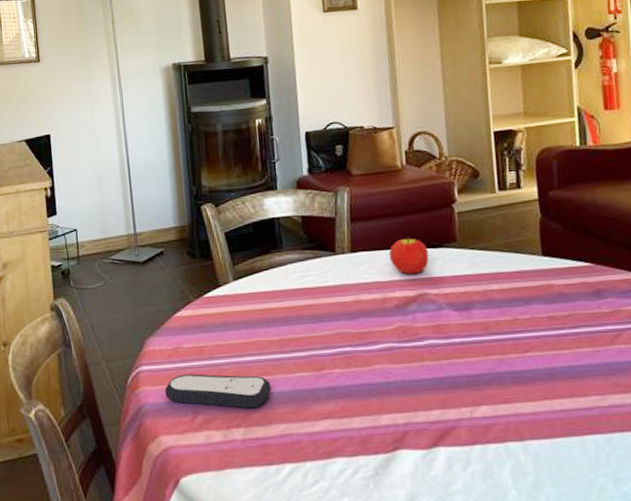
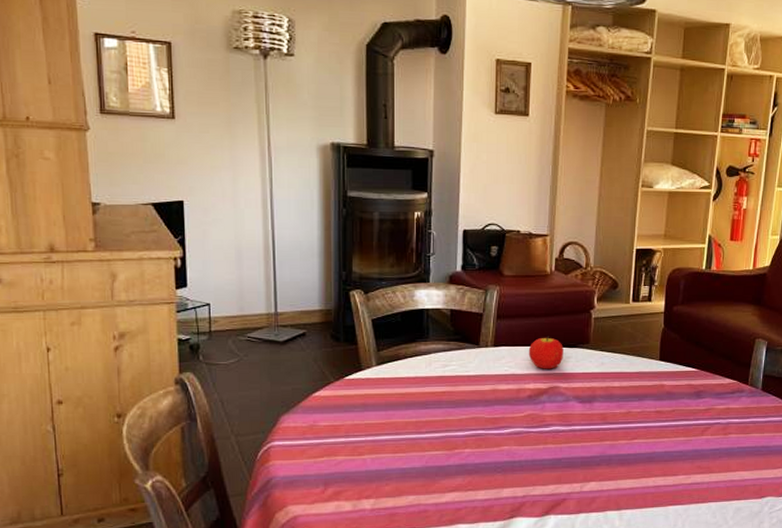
remote control: present [165,374,272,409] -> none [297,450,404,482]

